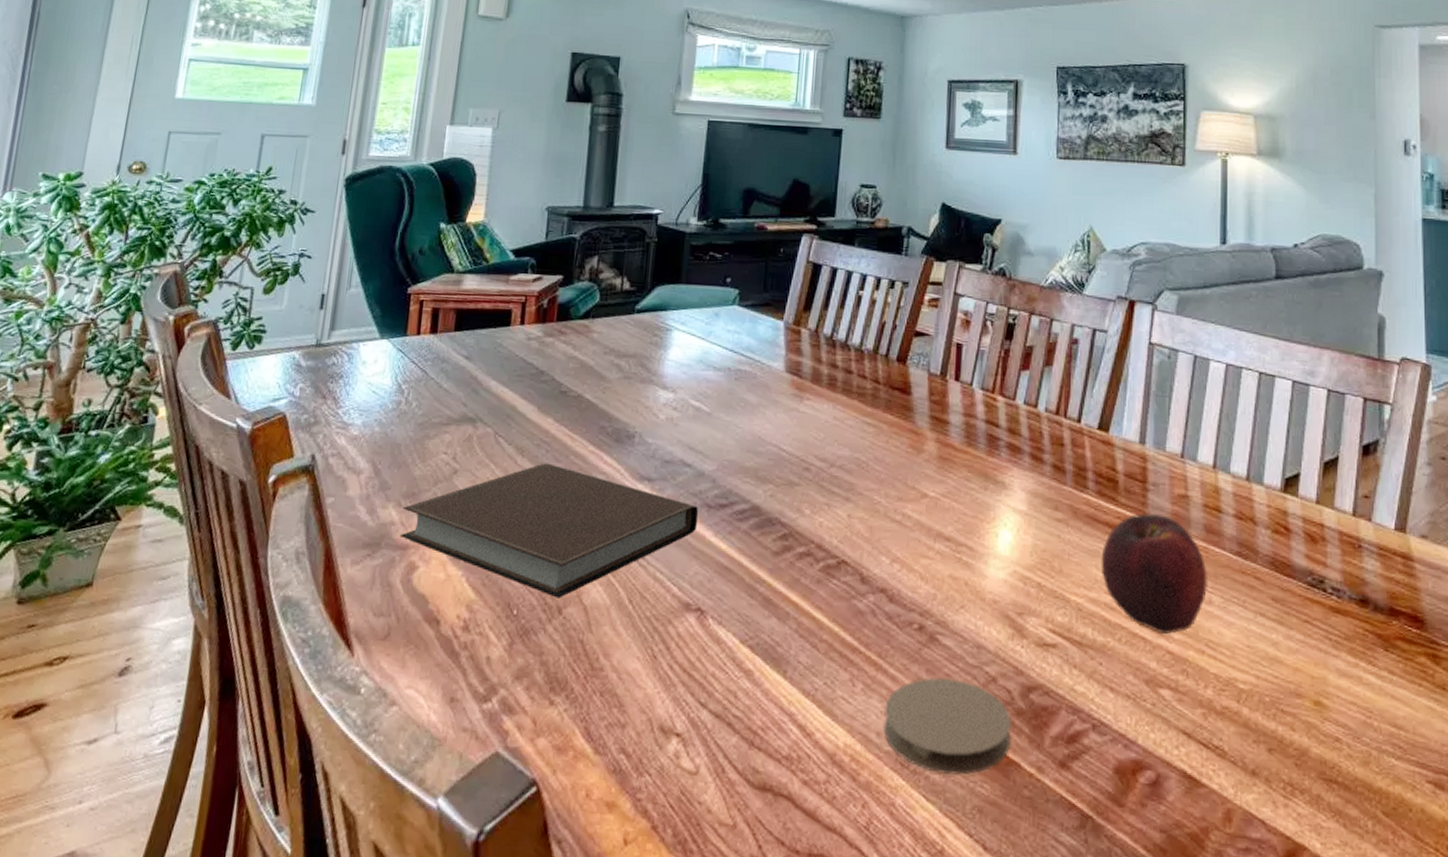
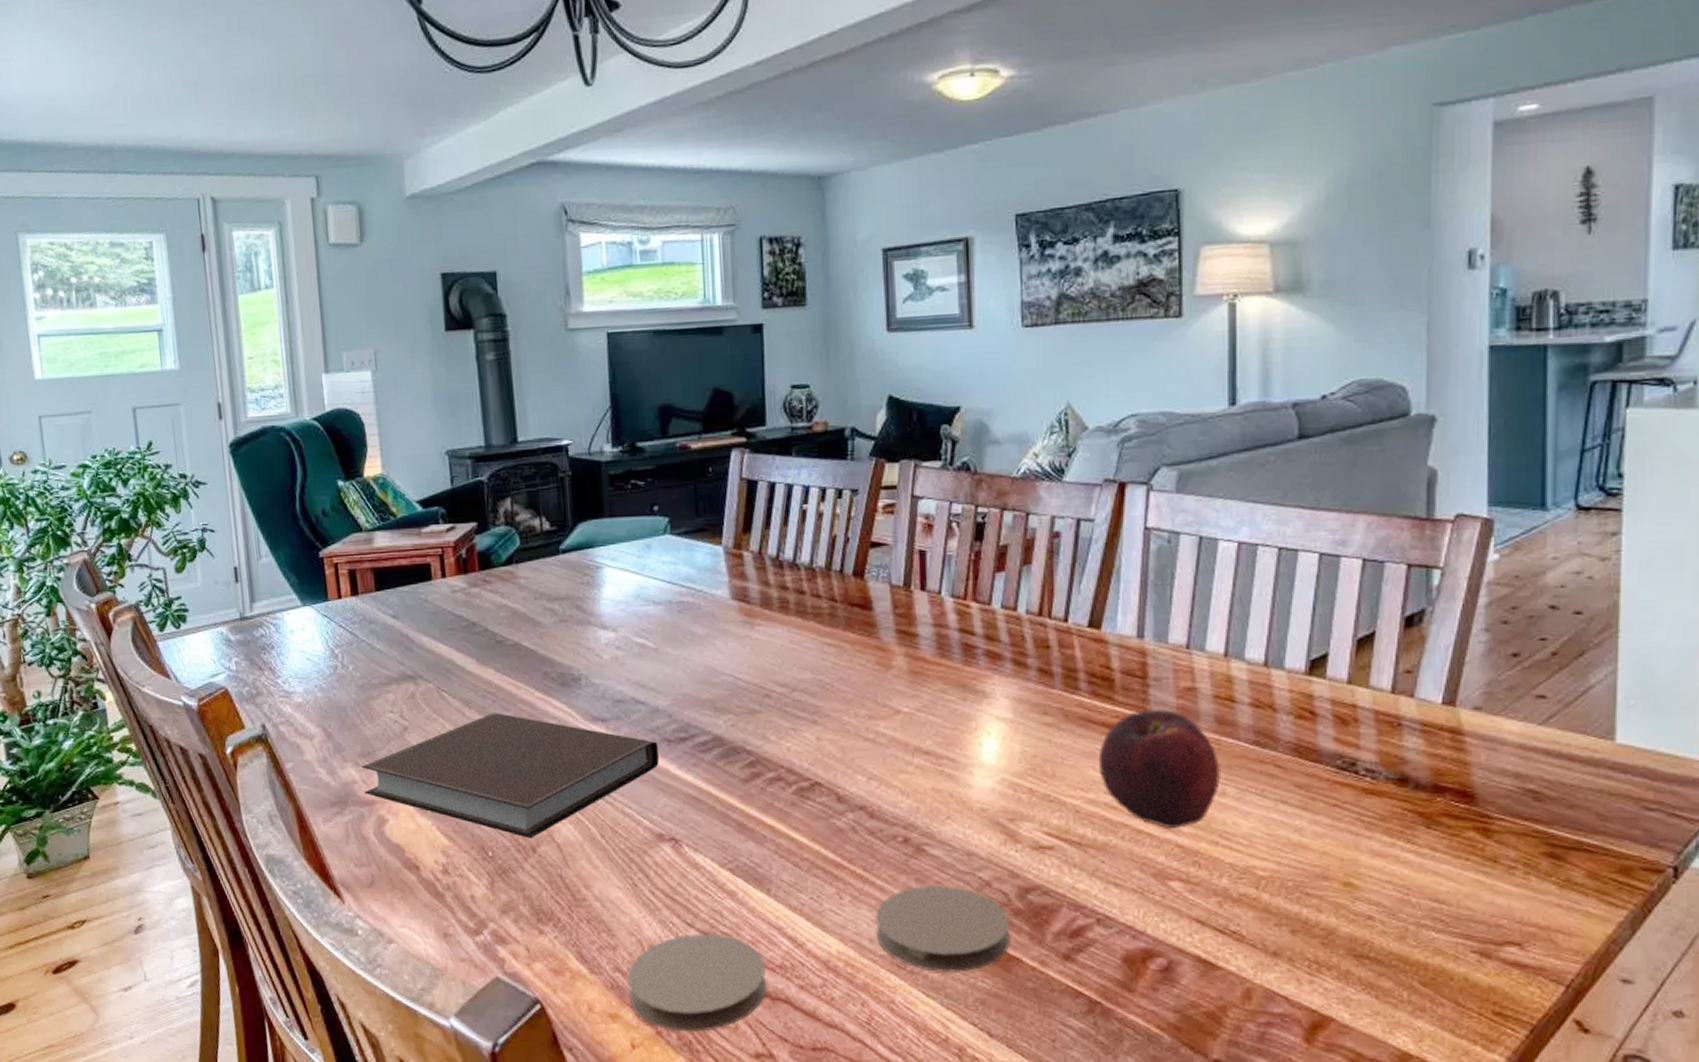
coaster: none [629,715,773,829] -> present [627,933,767,1033]

